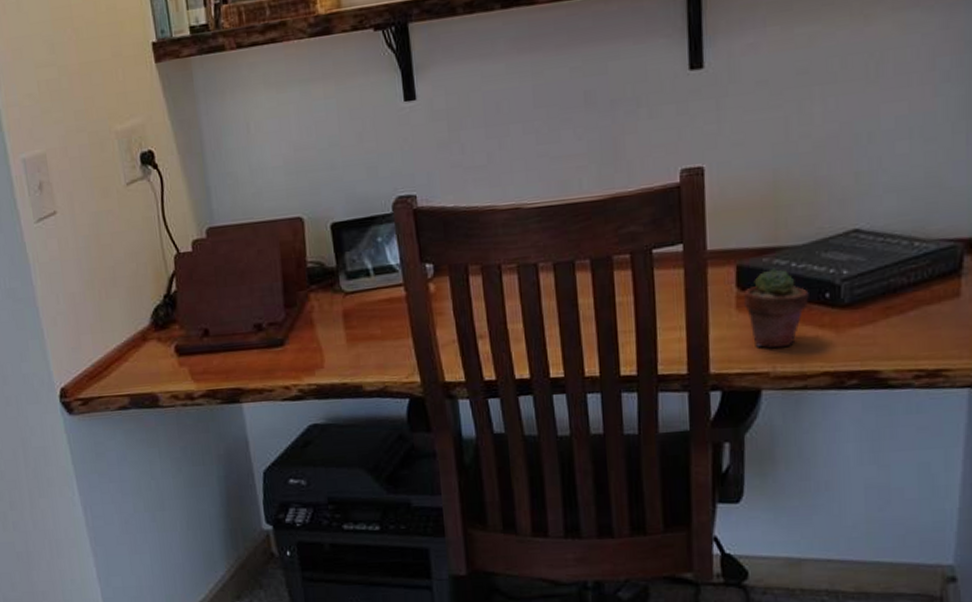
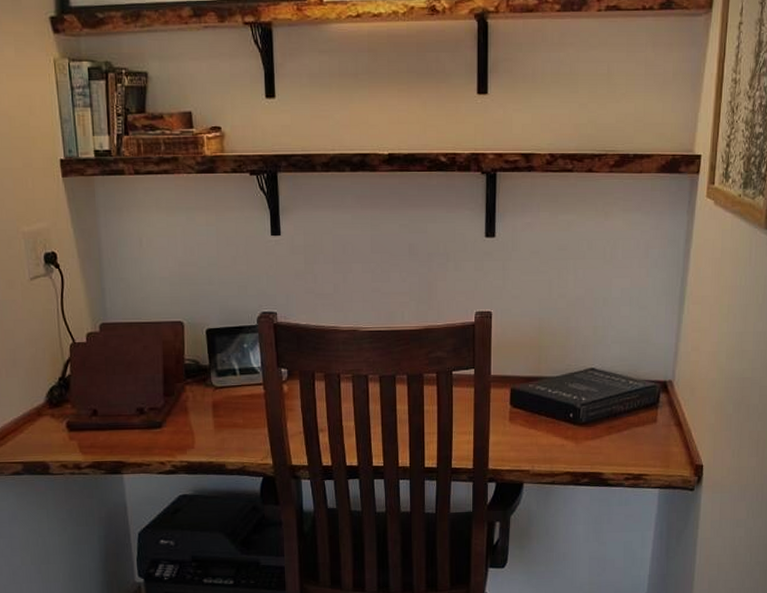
potted succulent: present [743,268,809,349] -> none [514,392,559,453]

